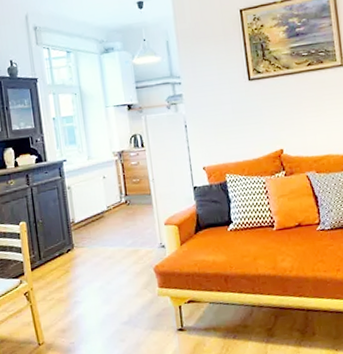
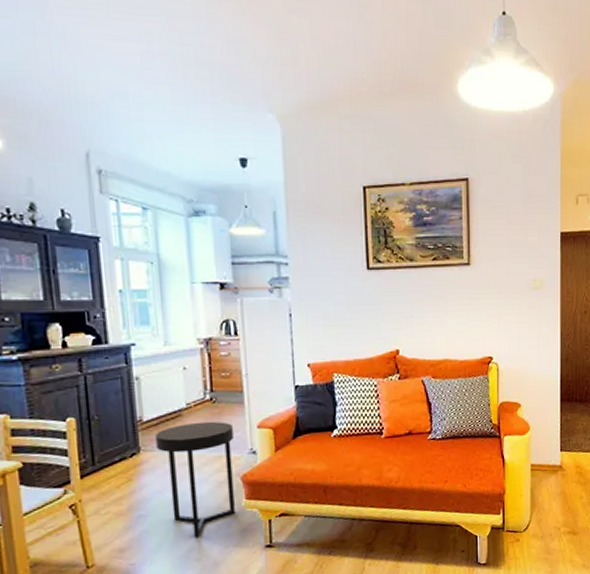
side table: none [84,220,151,321] -> present [155,421,235,537]

